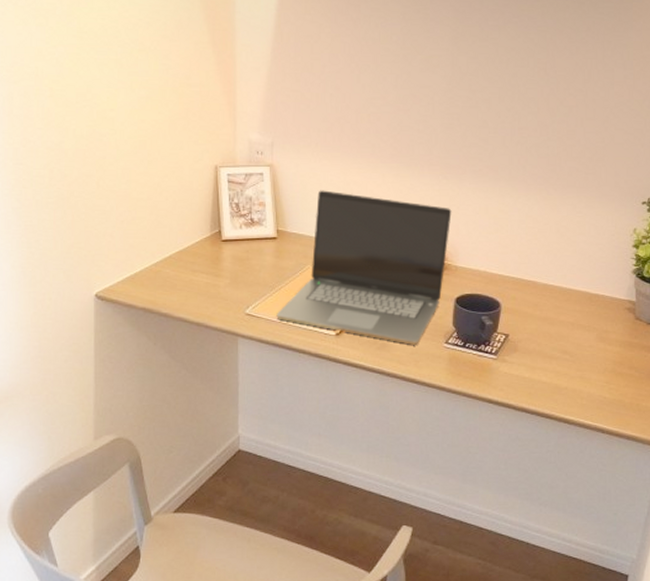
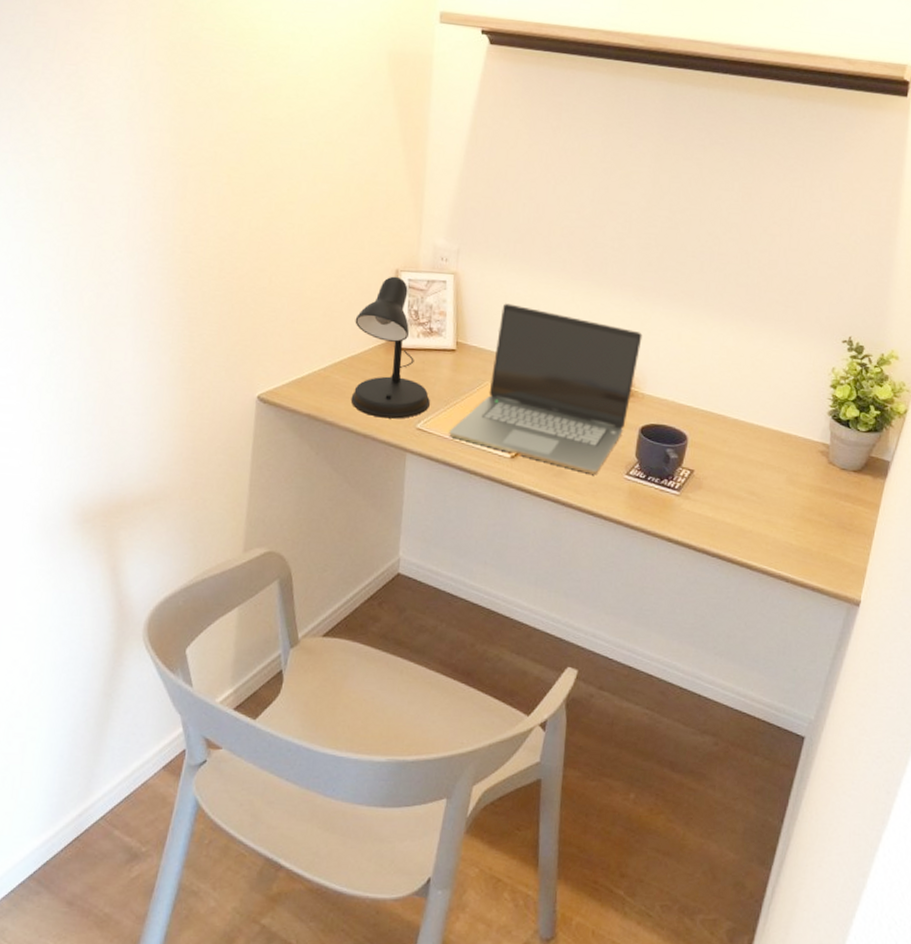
desk lamp: none [180,172,256,306] -> present [350,276,430,419]

